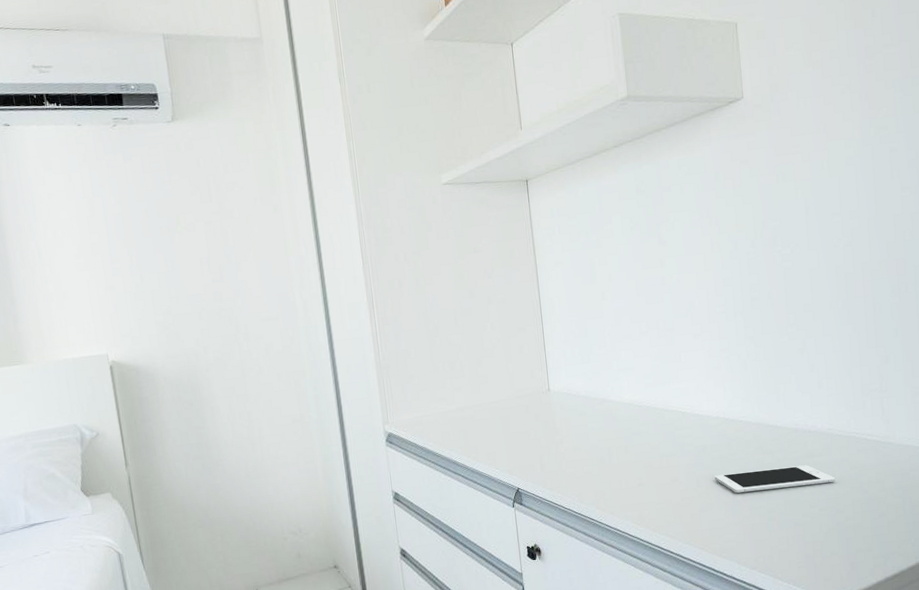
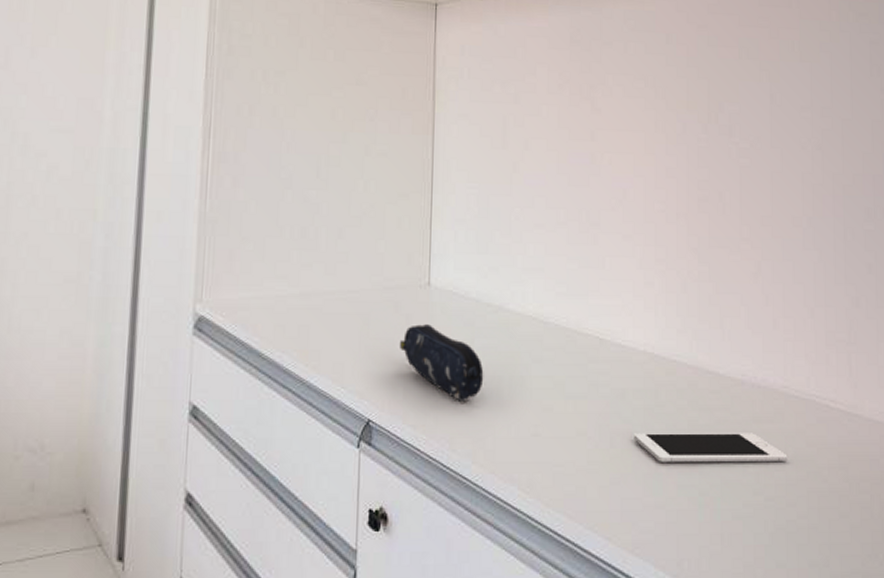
pencil case: none [533,418,598,468] -> present [400,324,484,401]

